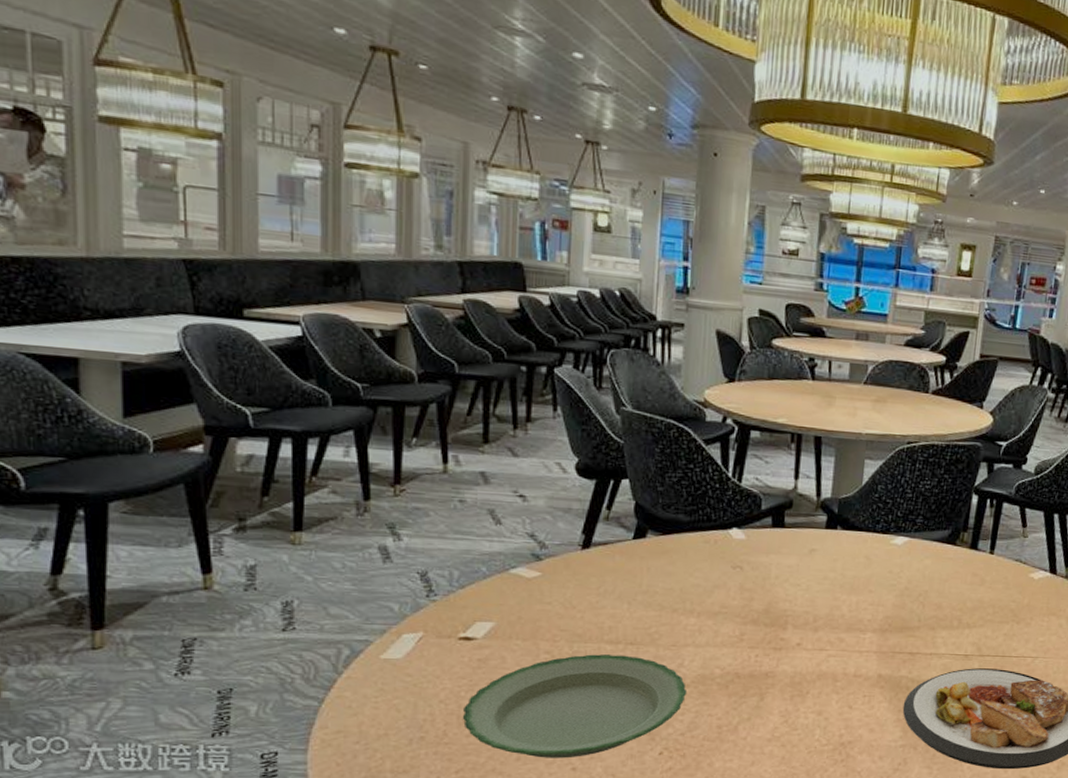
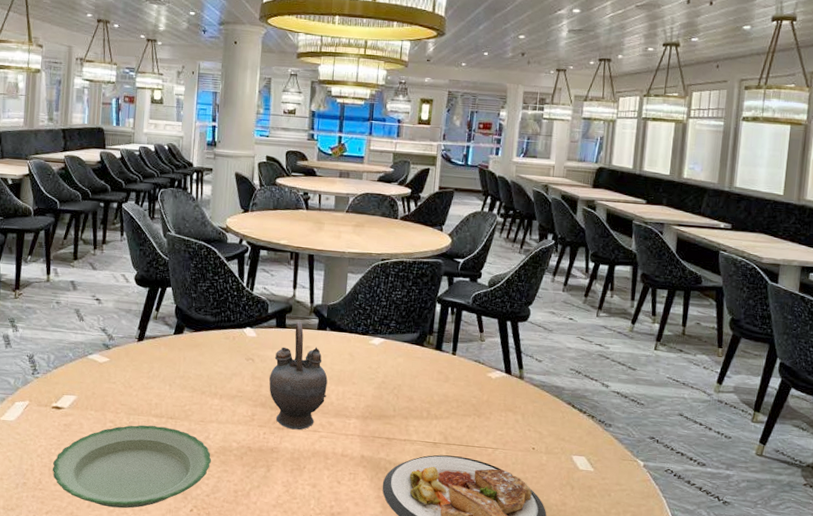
teapot: none [762,518,838,650] -> present [269,321,328,430]

